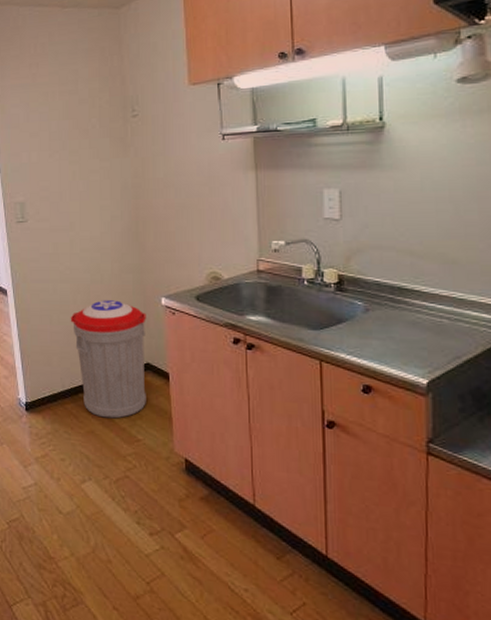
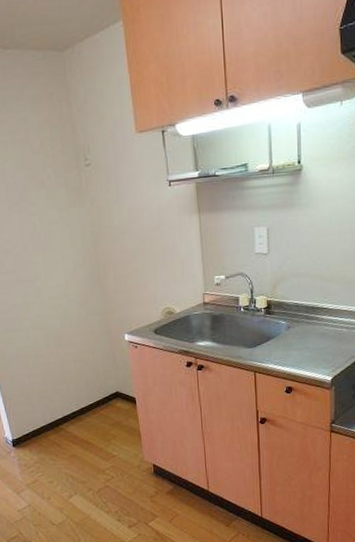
trash can: present [70,300,146,419] -> none [45,341,118,443]

